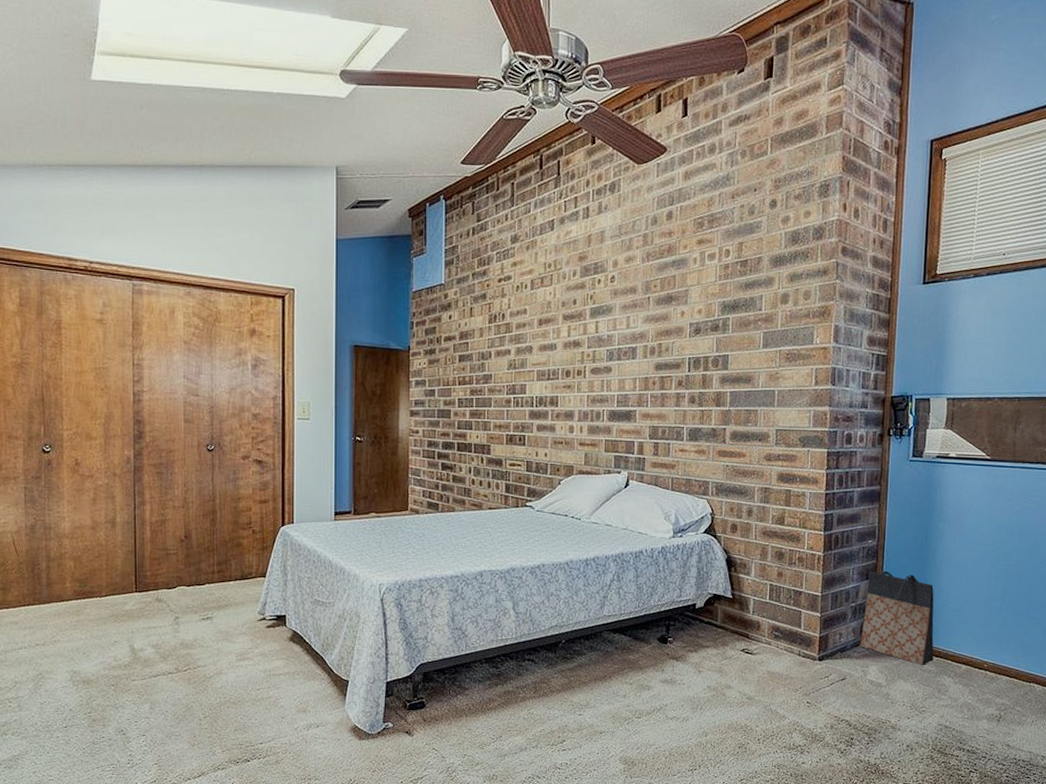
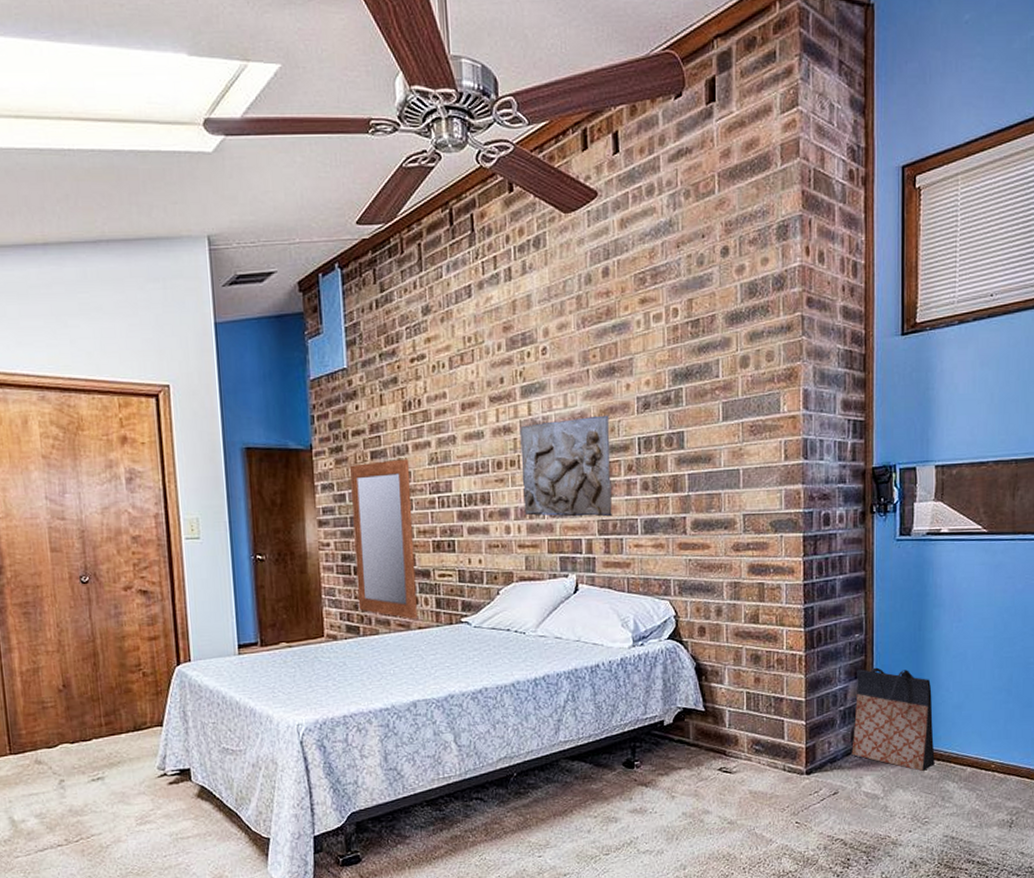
mirror: none [439,363,491,501] -> present [349,459,417,620]
relief sculpture: none [586,336,665,424] -> present [520,415,612,517]

